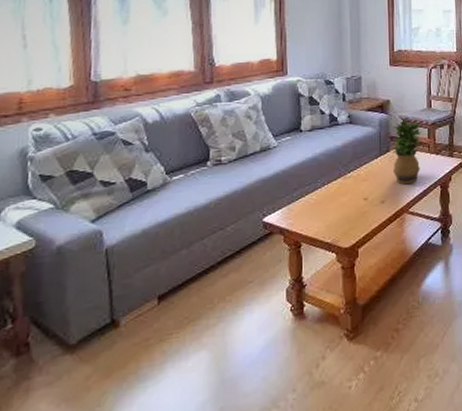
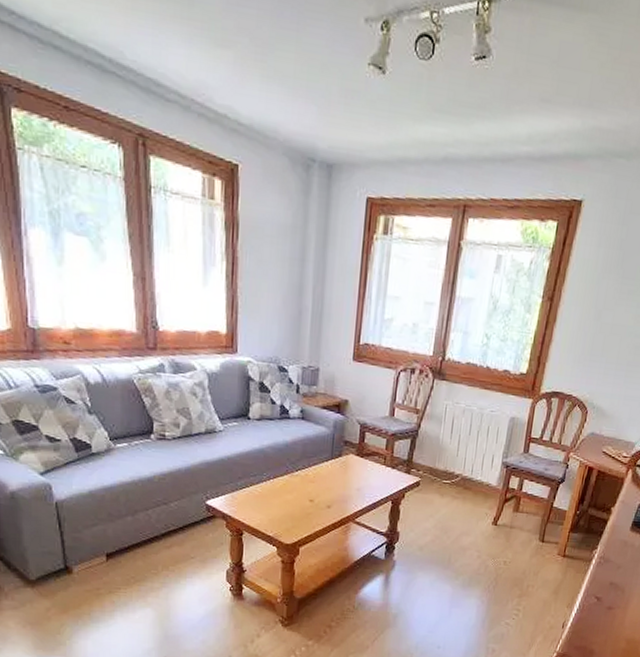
potted plant: present [392,120,422,185] -> none [342,425,379,494]

